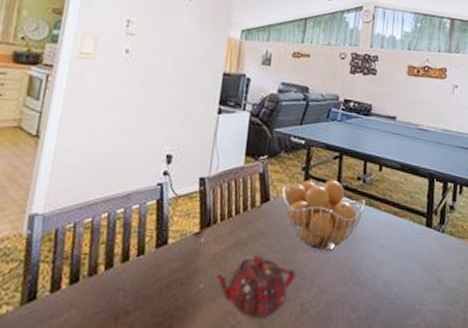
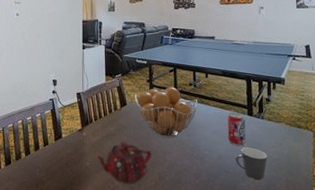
beverage can: none [398,222,422,269] -> present [227,113,246,147]
cup: none [405,271,444,317] -> present [236,148,267,181]

